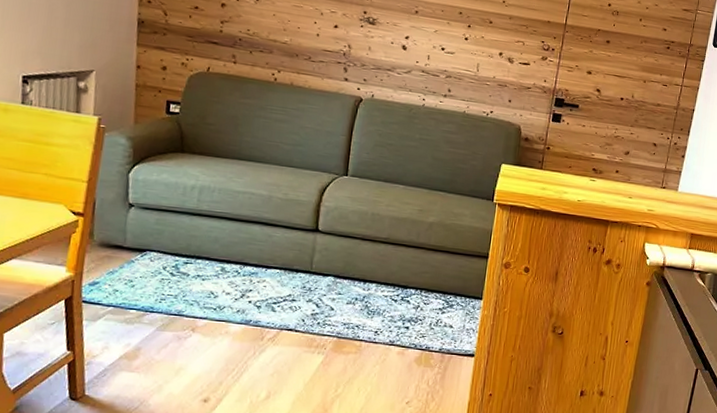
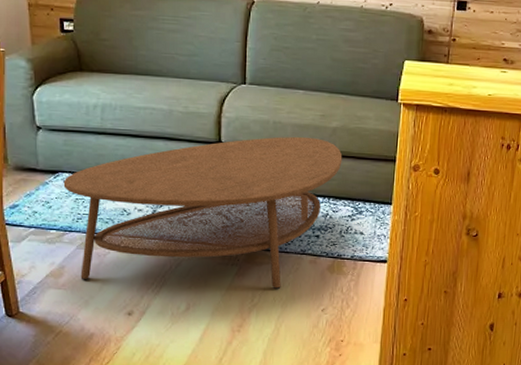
coffee table: none [150,228,437,379] -> present [63,136,343,289]

